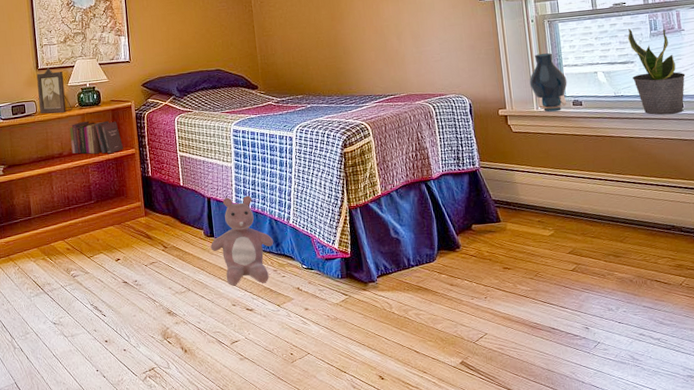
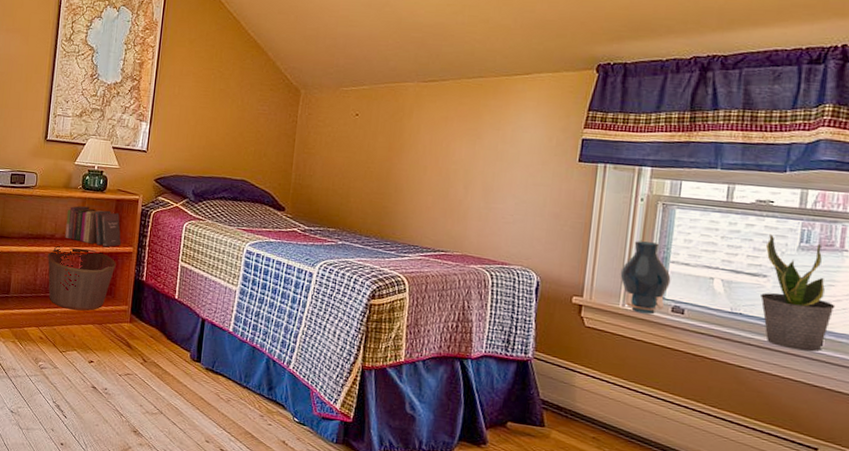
photo frame: present [36,68,73,114] -> none [40,141,75,193]
basket: none [59,159,123,218] -> present [47,245,116,312]
stuffed animal: present [210,195,274,286] -> none [194,323,267,427]

